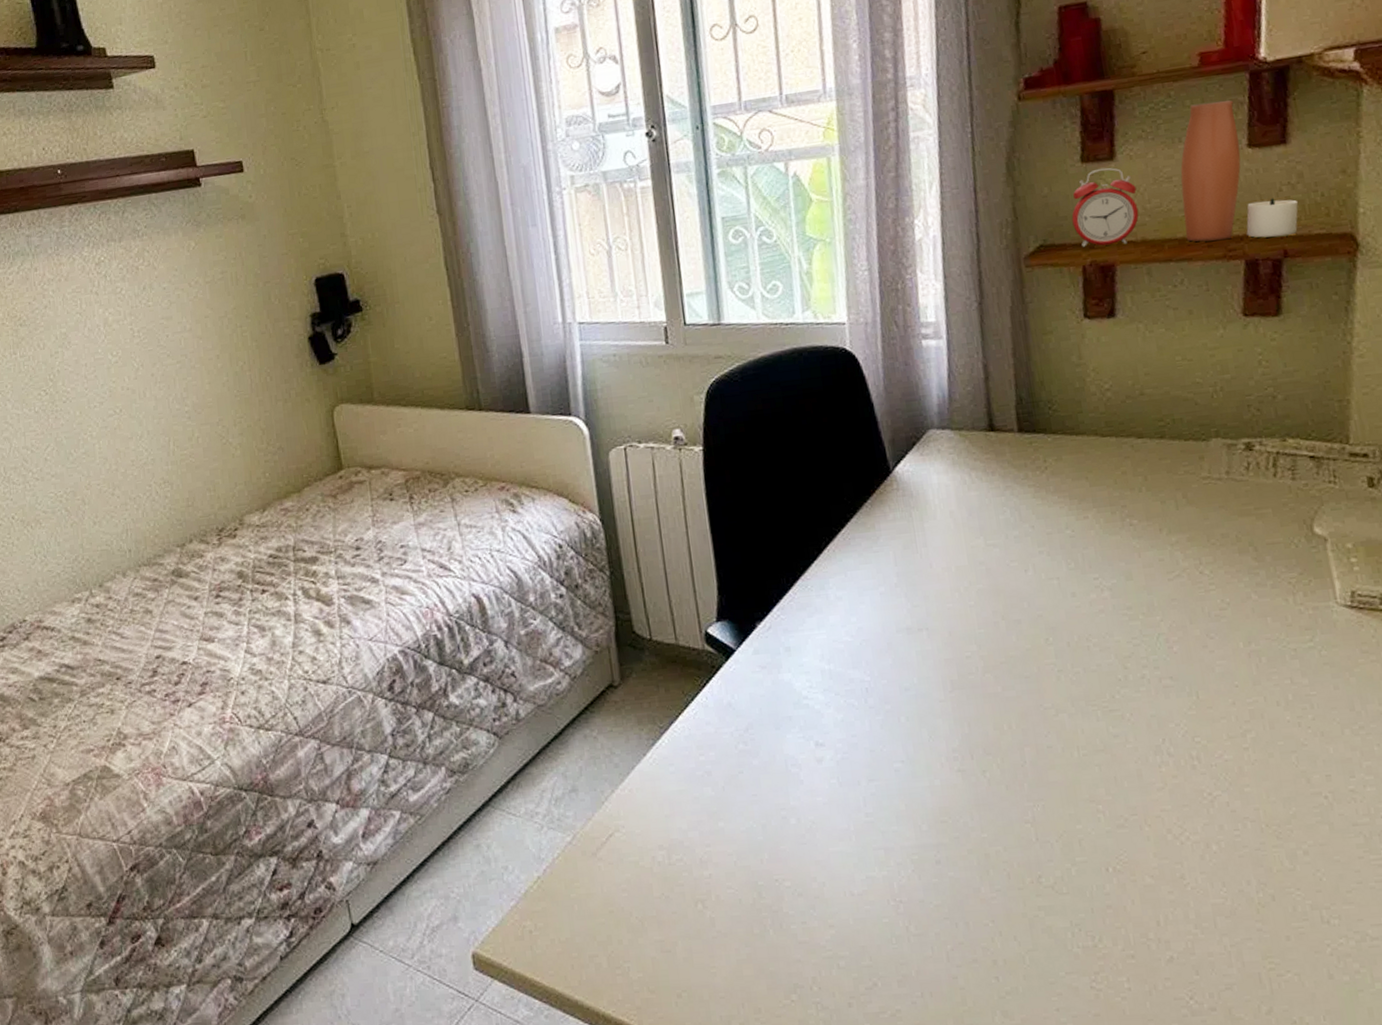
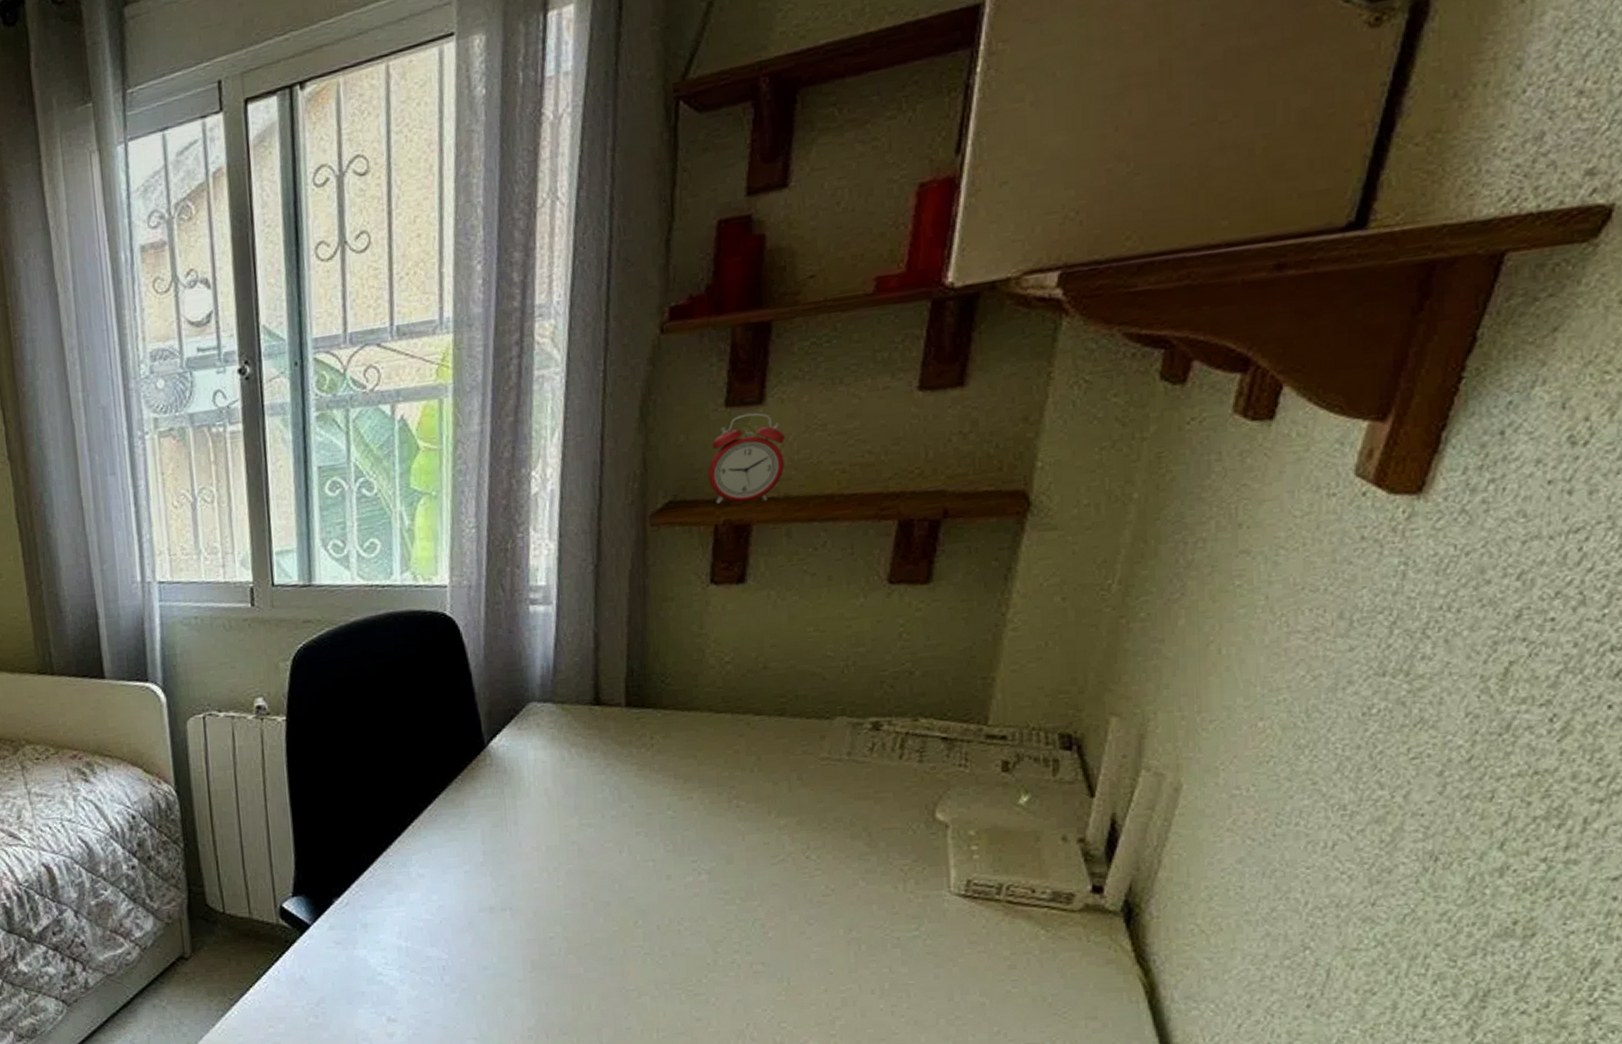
vase: present [1180,100,1241,242] -> none [834,334,910,500]
candle: present [1246,198,1299,238] -> none [904,449,968,496]

